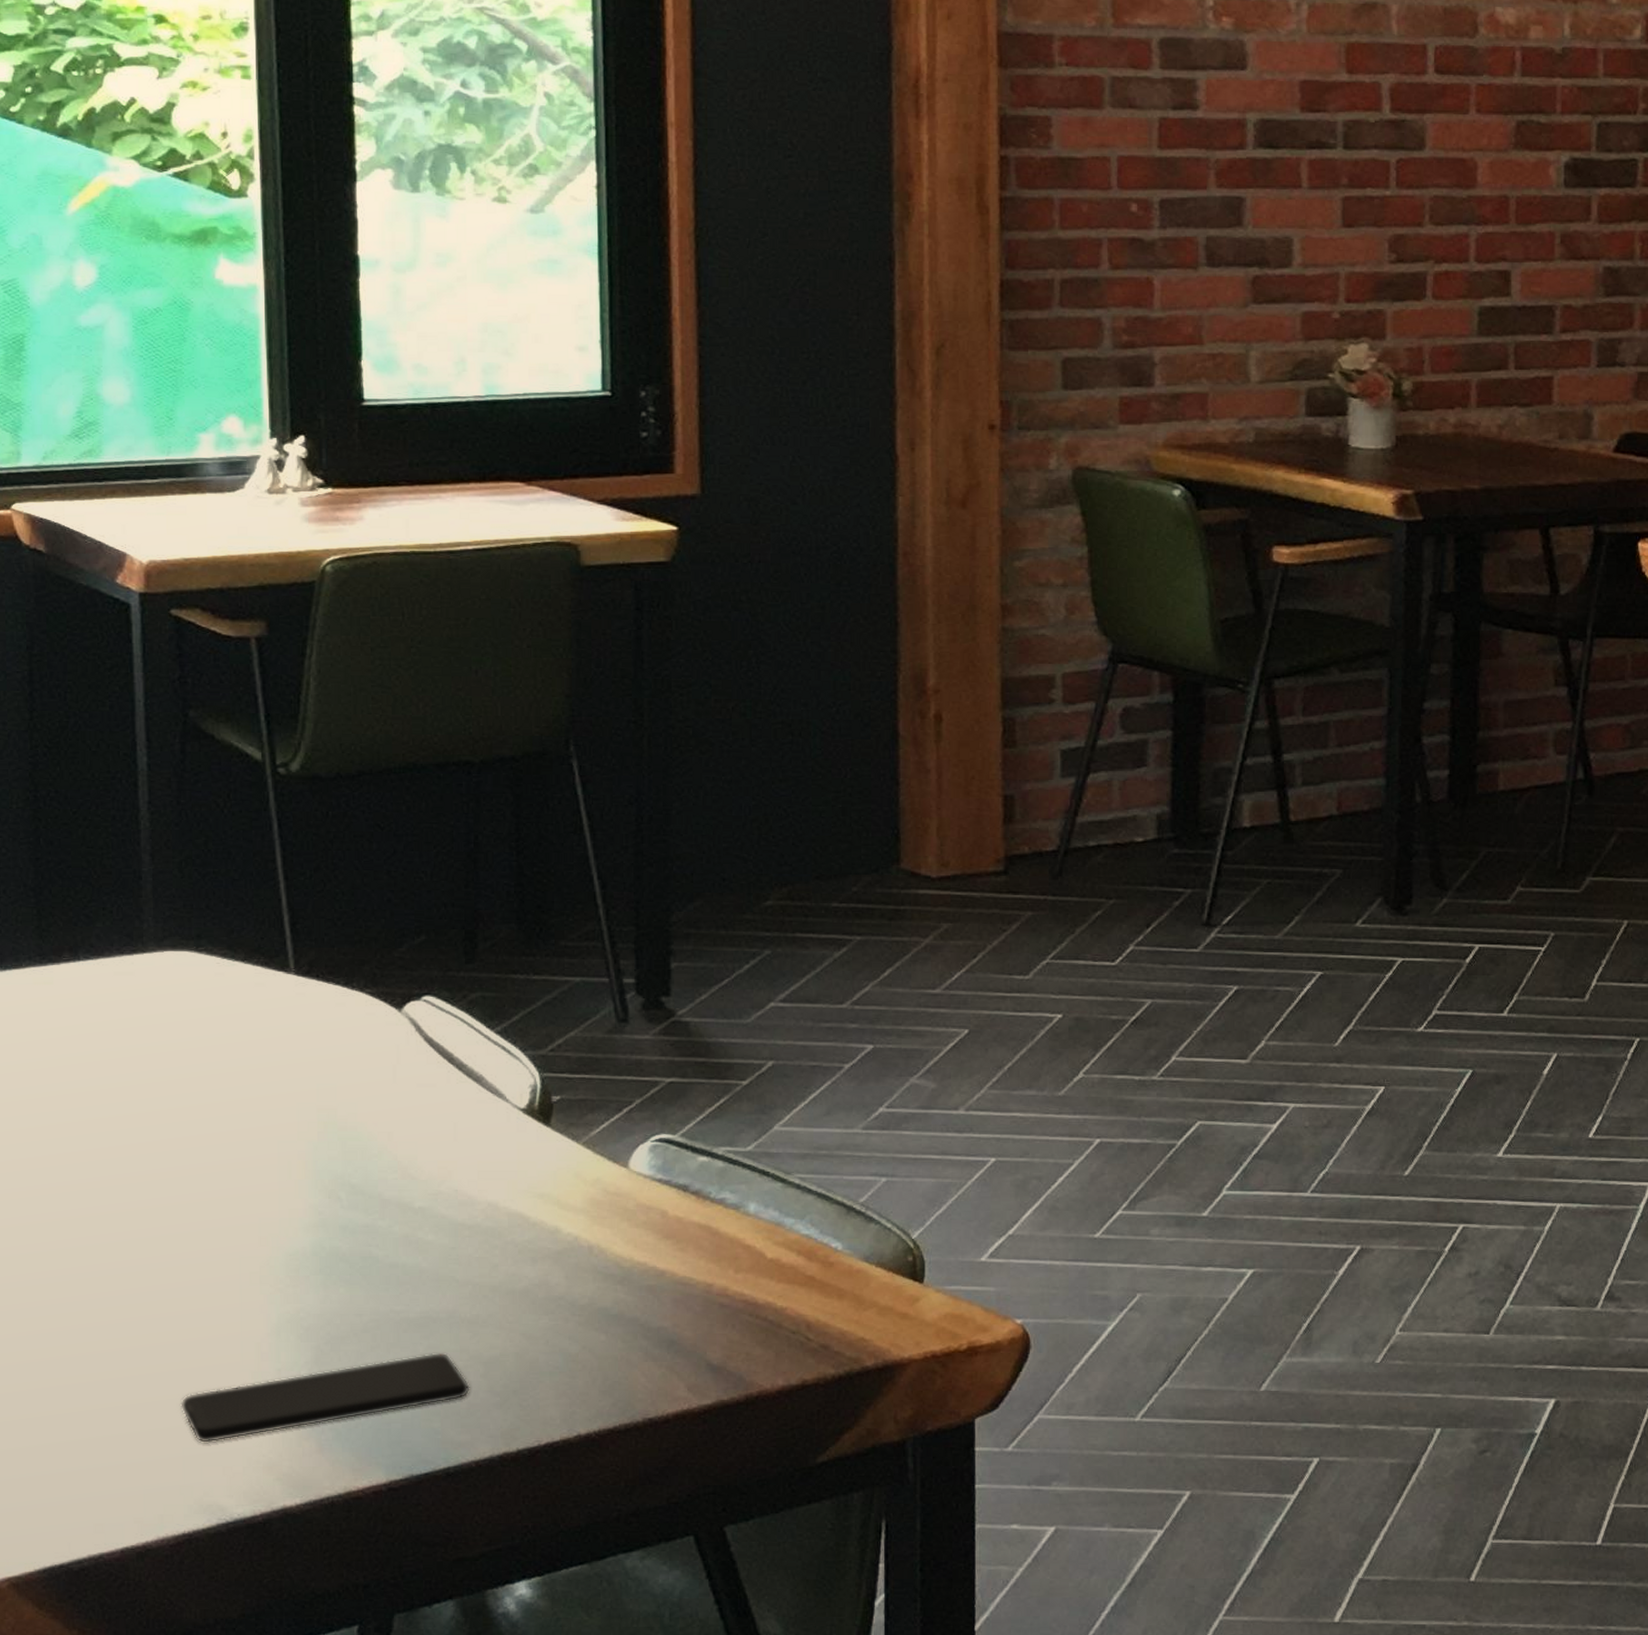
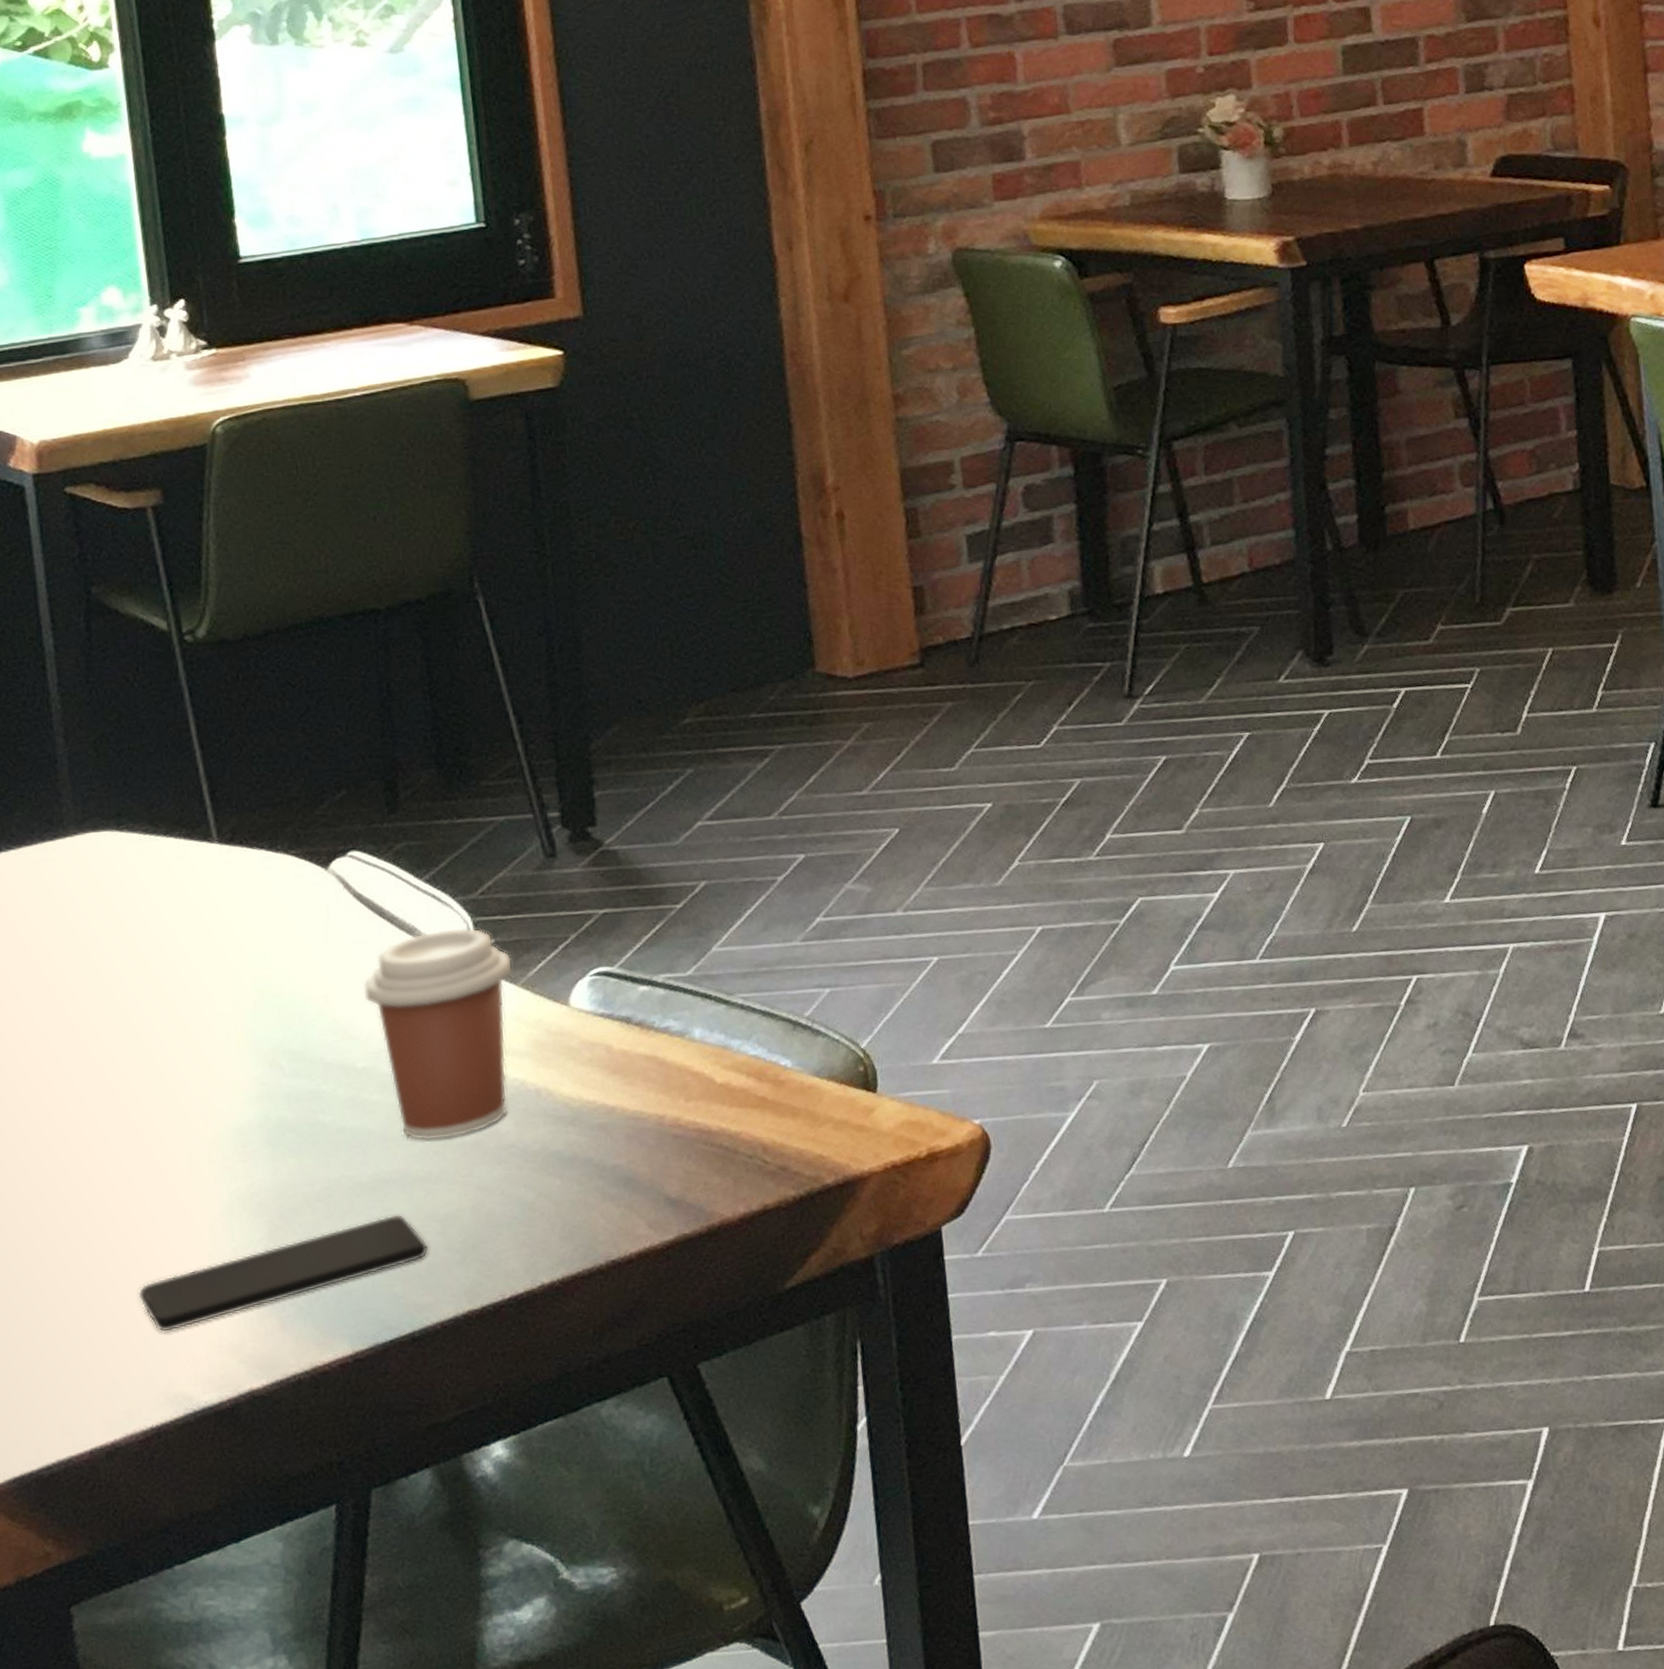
coffee cup: none [427,1081,576,1285] -> present [363,927,513,1141]

